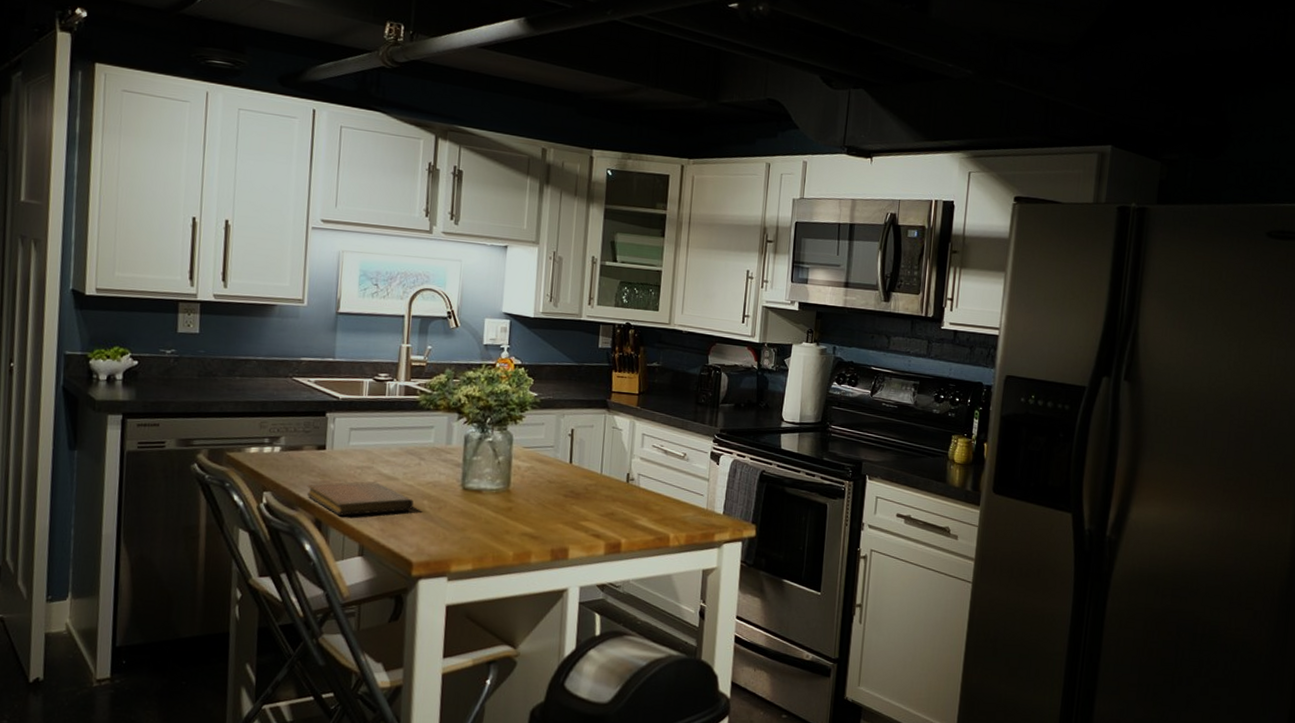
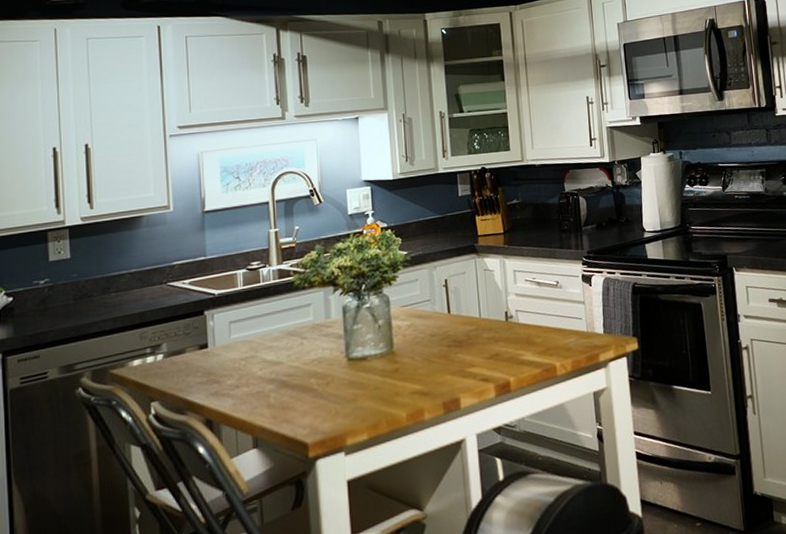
notebook: present [306,481,414,516] -> none [194,370,301,411]

